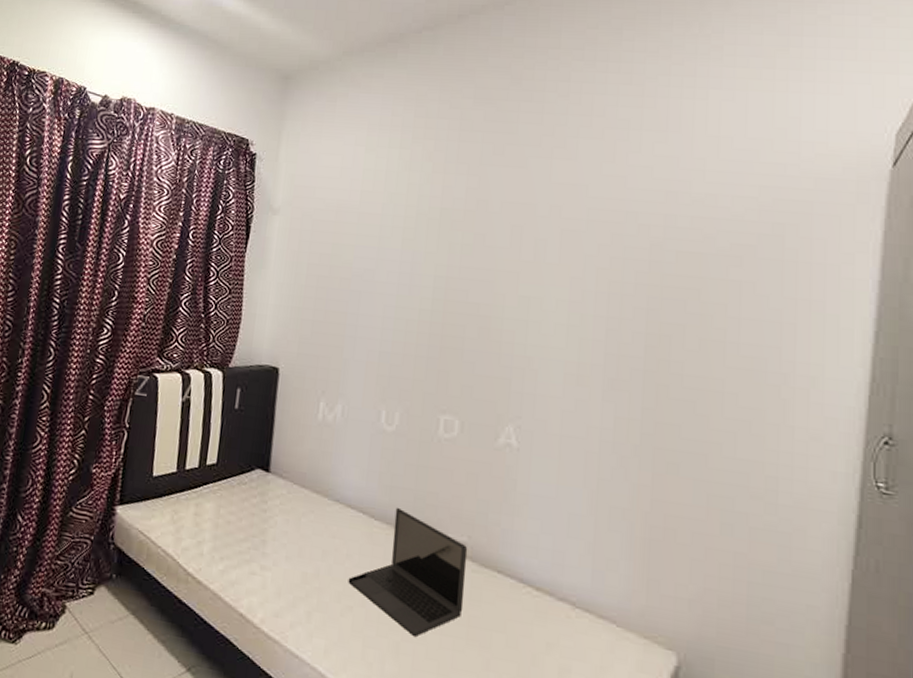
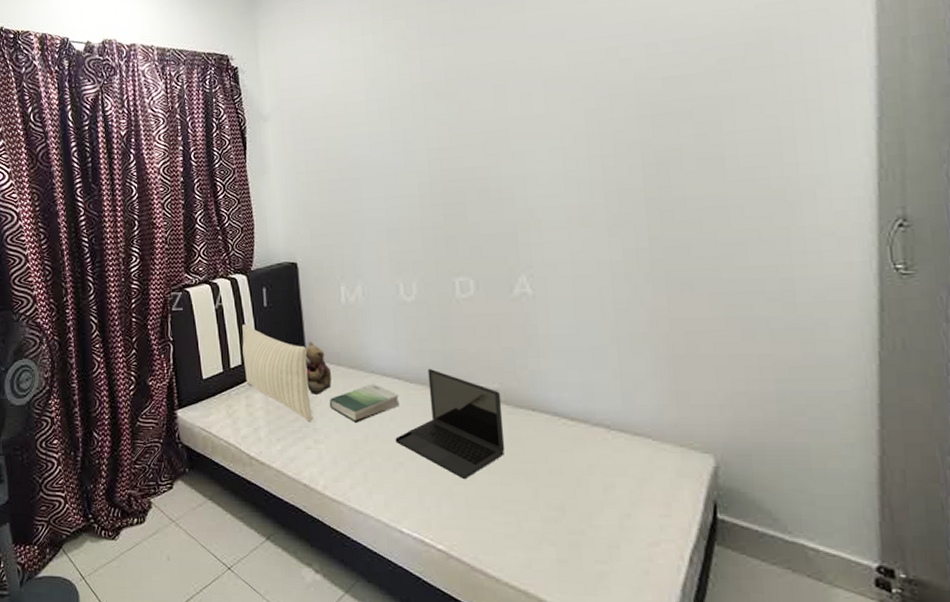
pillow: none [199,423,272,544] -> present [242,324,314,421]
teddy bear: none [265,454,294,515] -> present [305,341,332,394]
book: none [284,513,361,555] -> present [329,384,400,424]

